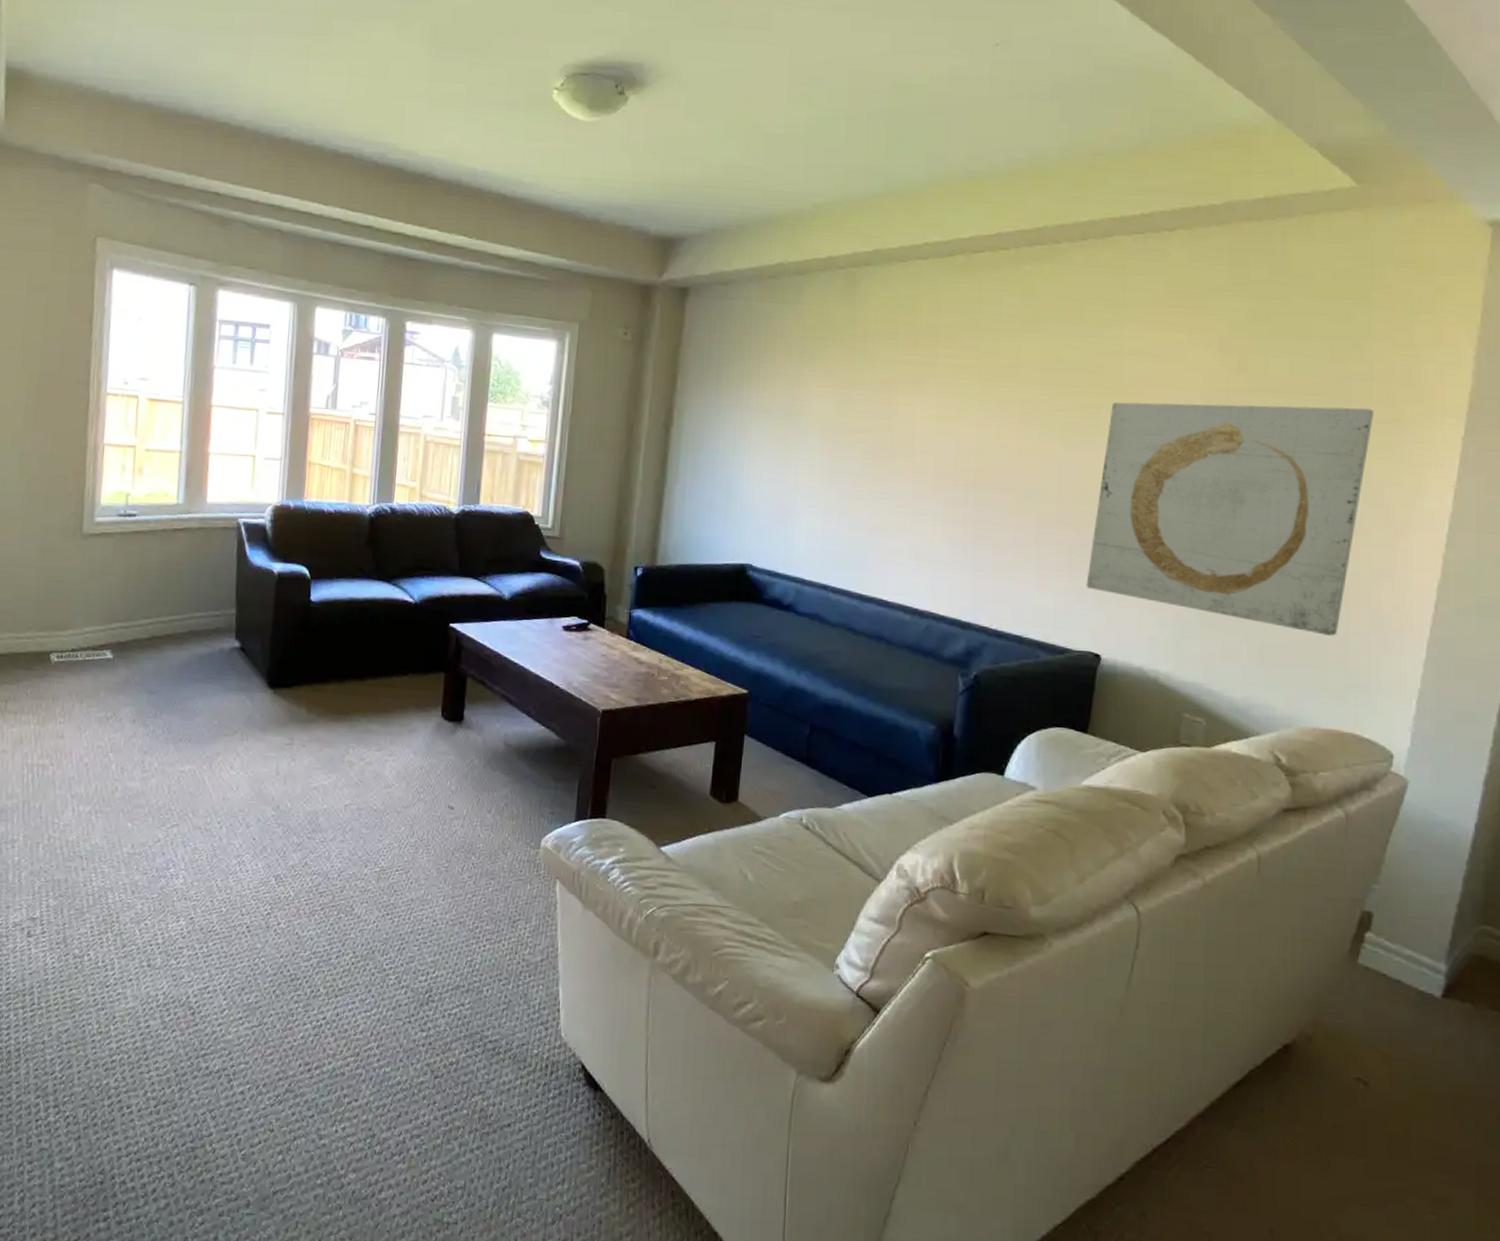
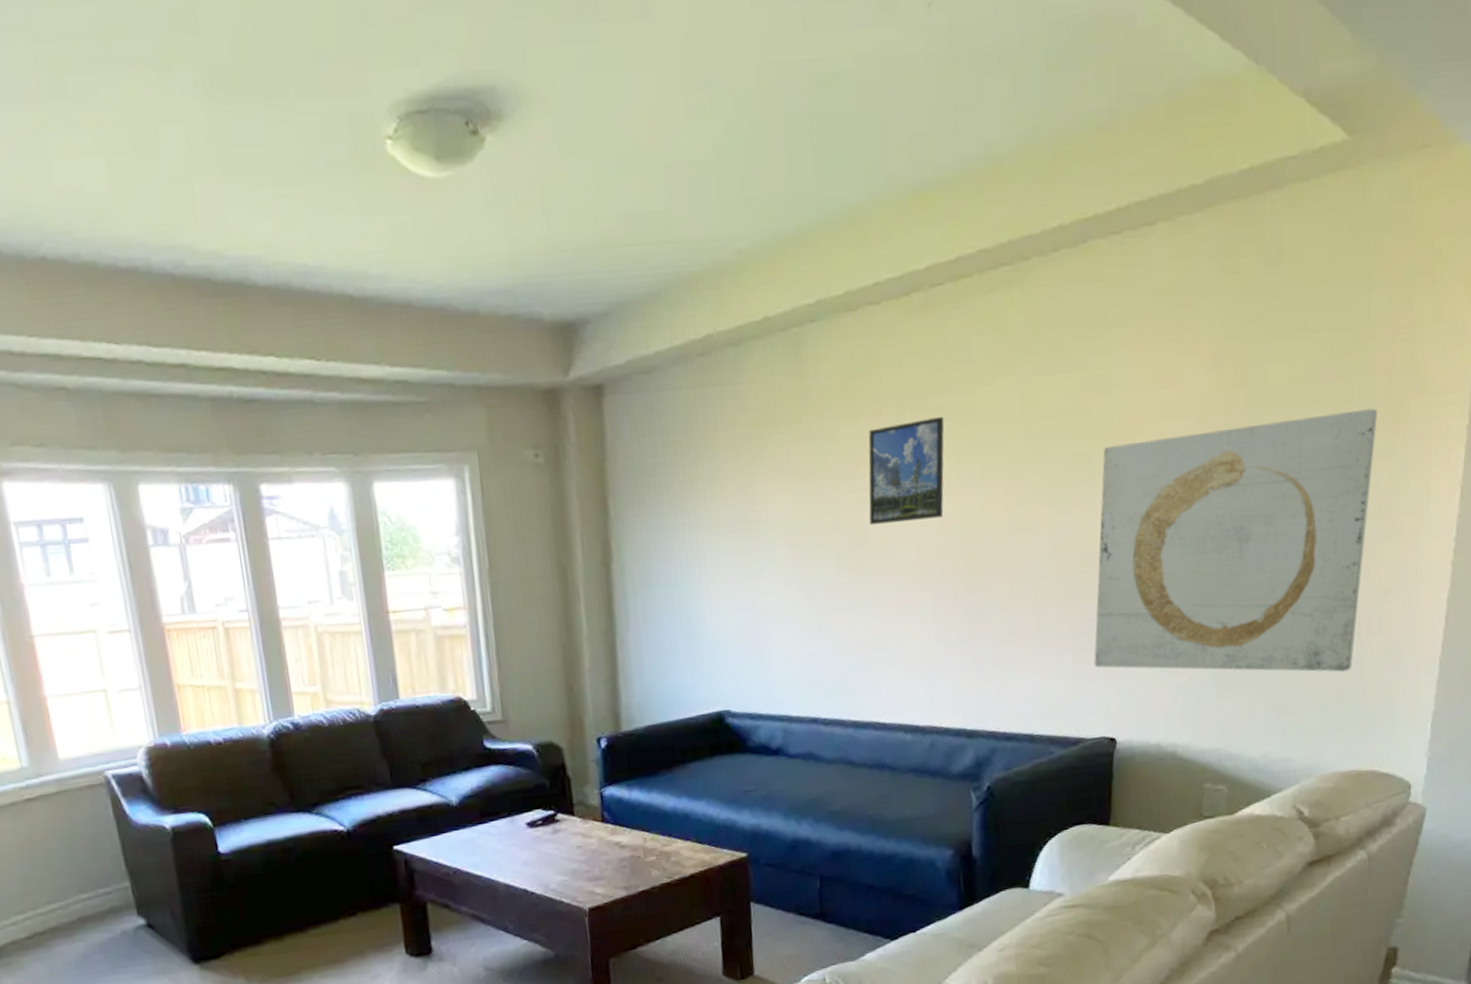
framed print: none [895,354,972,437] -> present [868,416,945,525]

